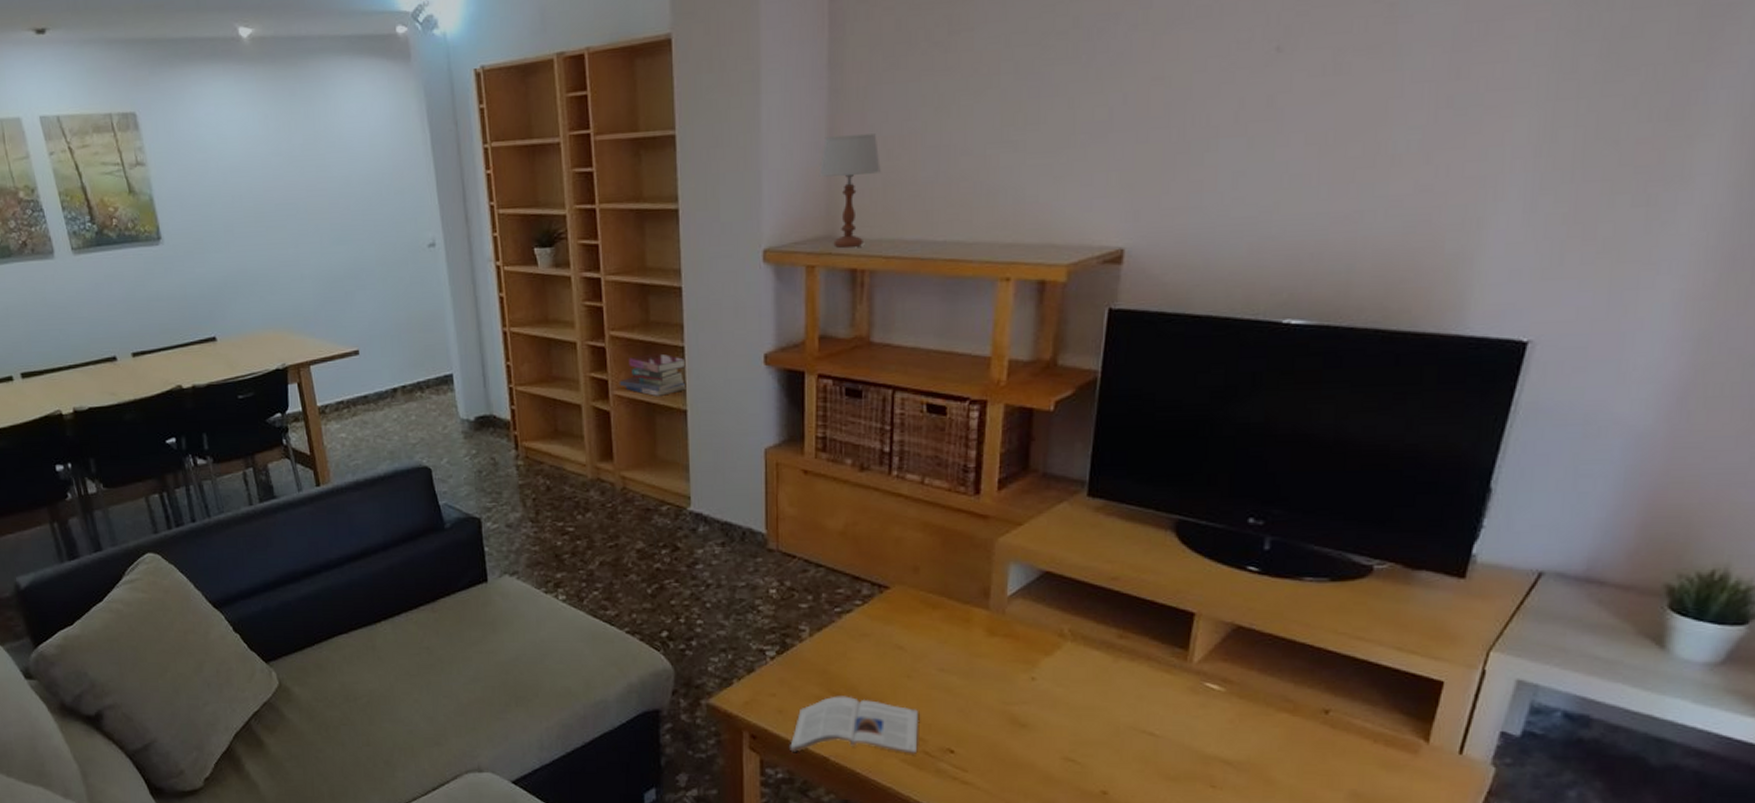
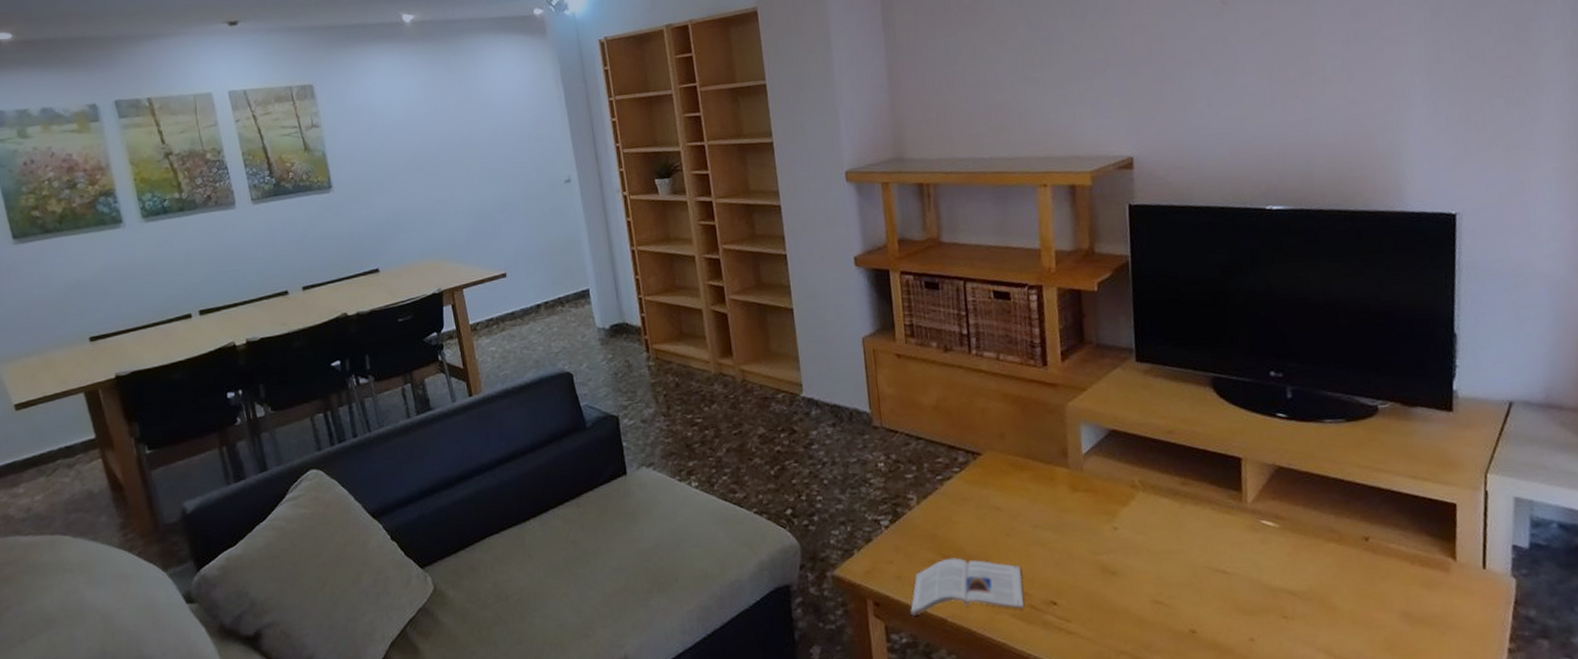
books: present [619,352,686,396] -> none [733,260,791,298]
table lamp: present [819,134,881,249] -> none [884,77,933,168]

